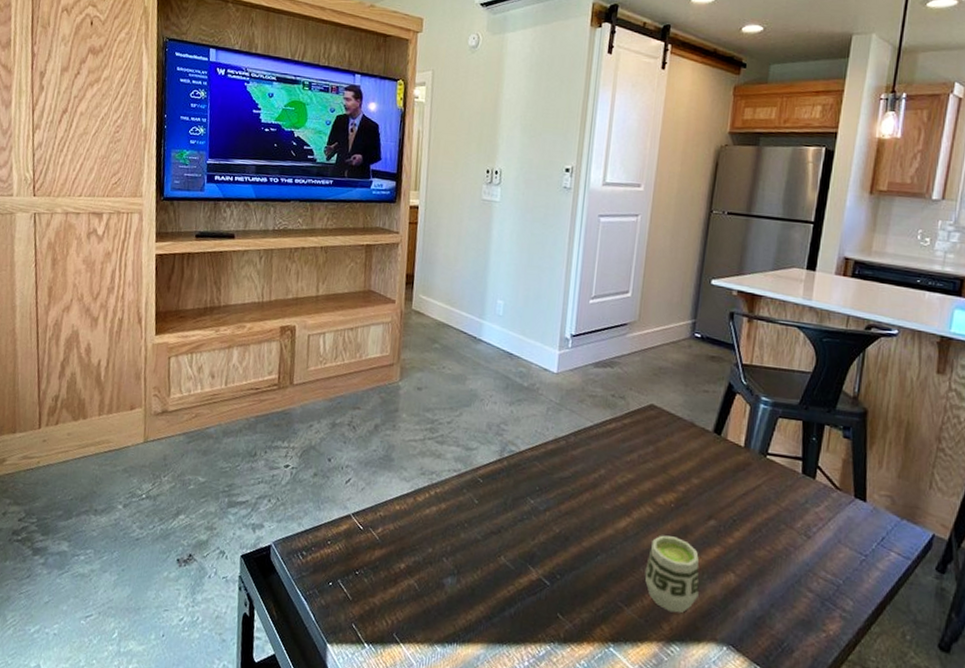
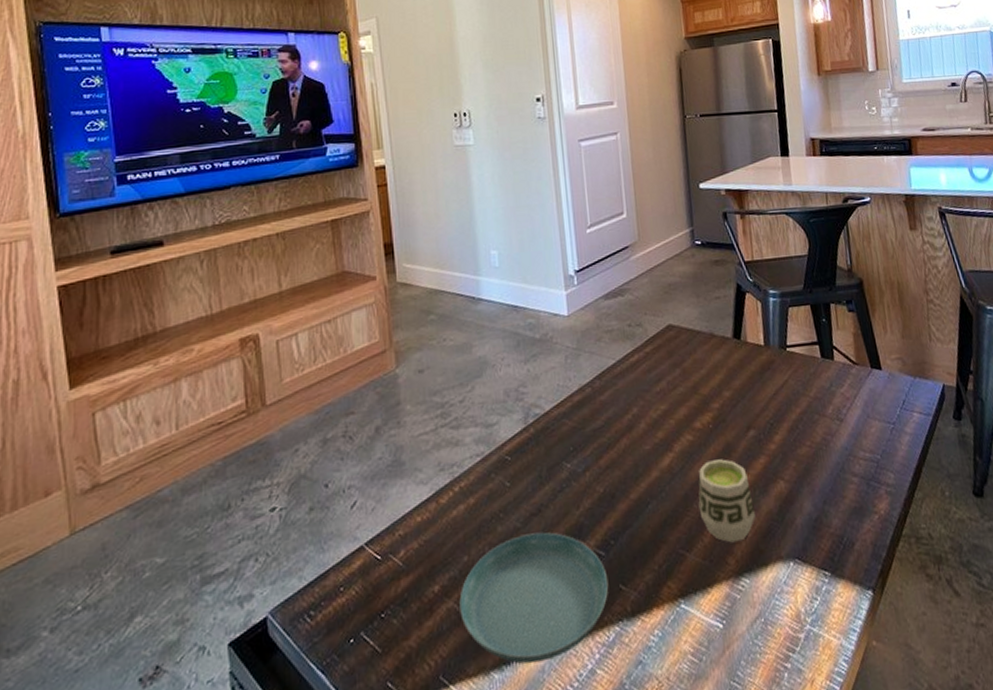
saucer: none [418,546,549,652] -> present [459,532,609,664]

